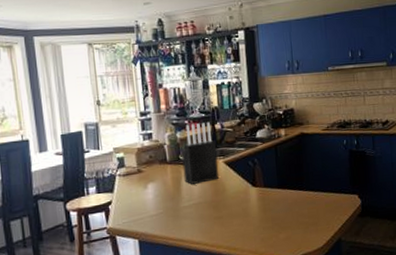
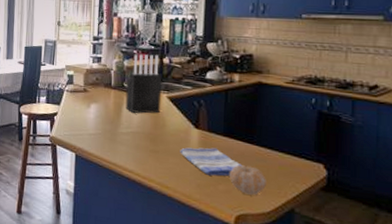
dish towel: none [242,201,297,228] -> present [180,147,243,176]
fruit: none [287,210,318,236] -> present [230,165,266,195]

